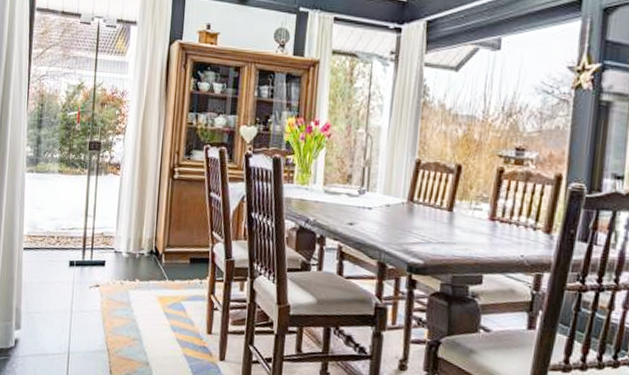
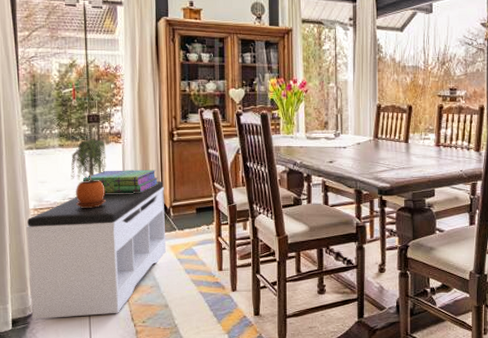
bench: none [13,221,159,362] -> present [26,181,166,320]
potted plant: none [66,167,104,243] -> present [71,139,107,209]
stack of books: none [77,203,153,233] -> present [82,169,158,194]

